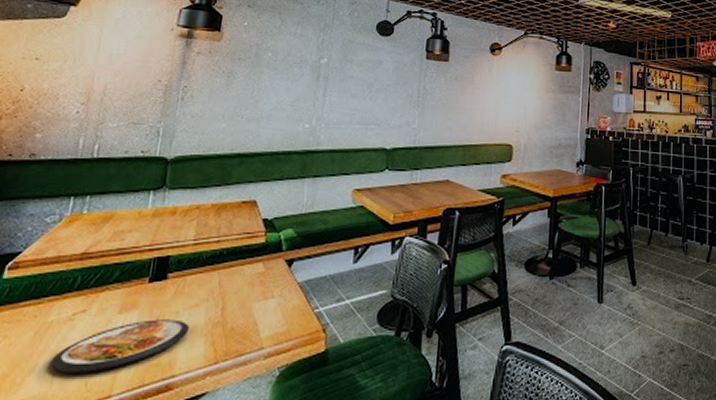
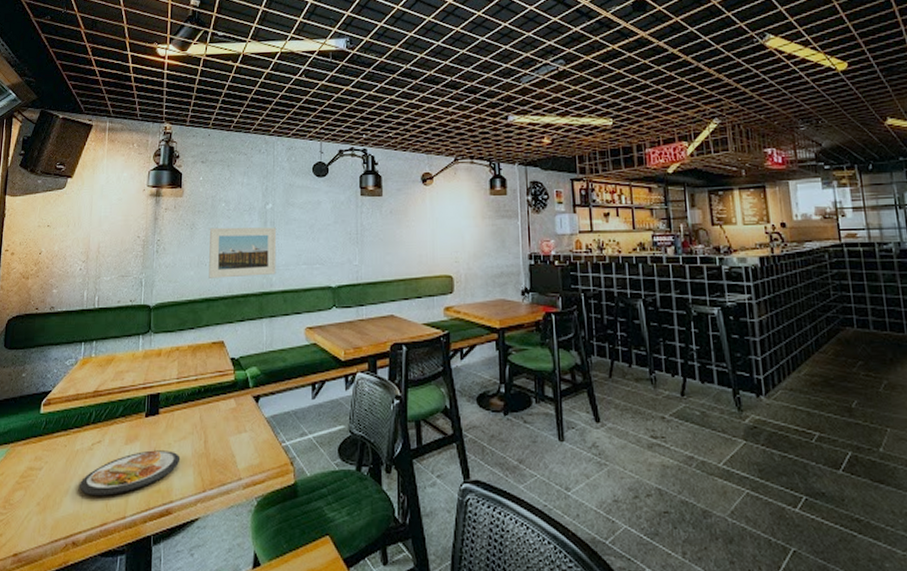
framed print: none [244,77,331,133] -> present [209,227,277,278]

